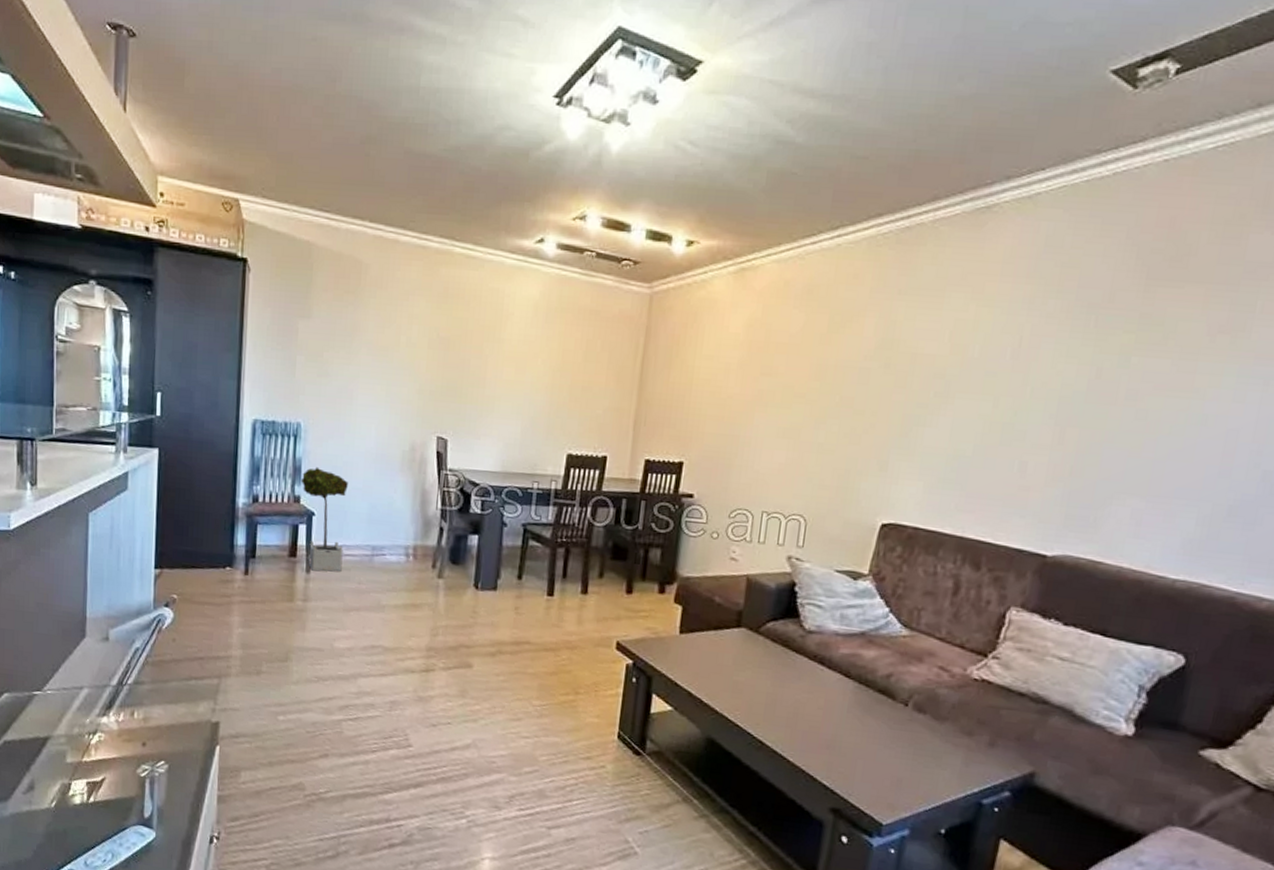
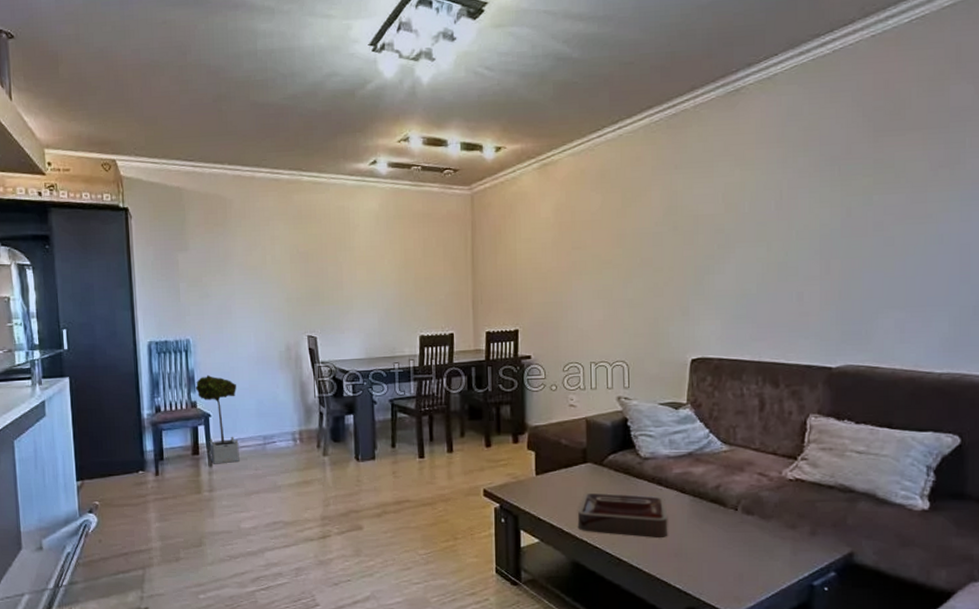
decorative tray: none [719,661,826,725] -> present [577,492,668,537]

